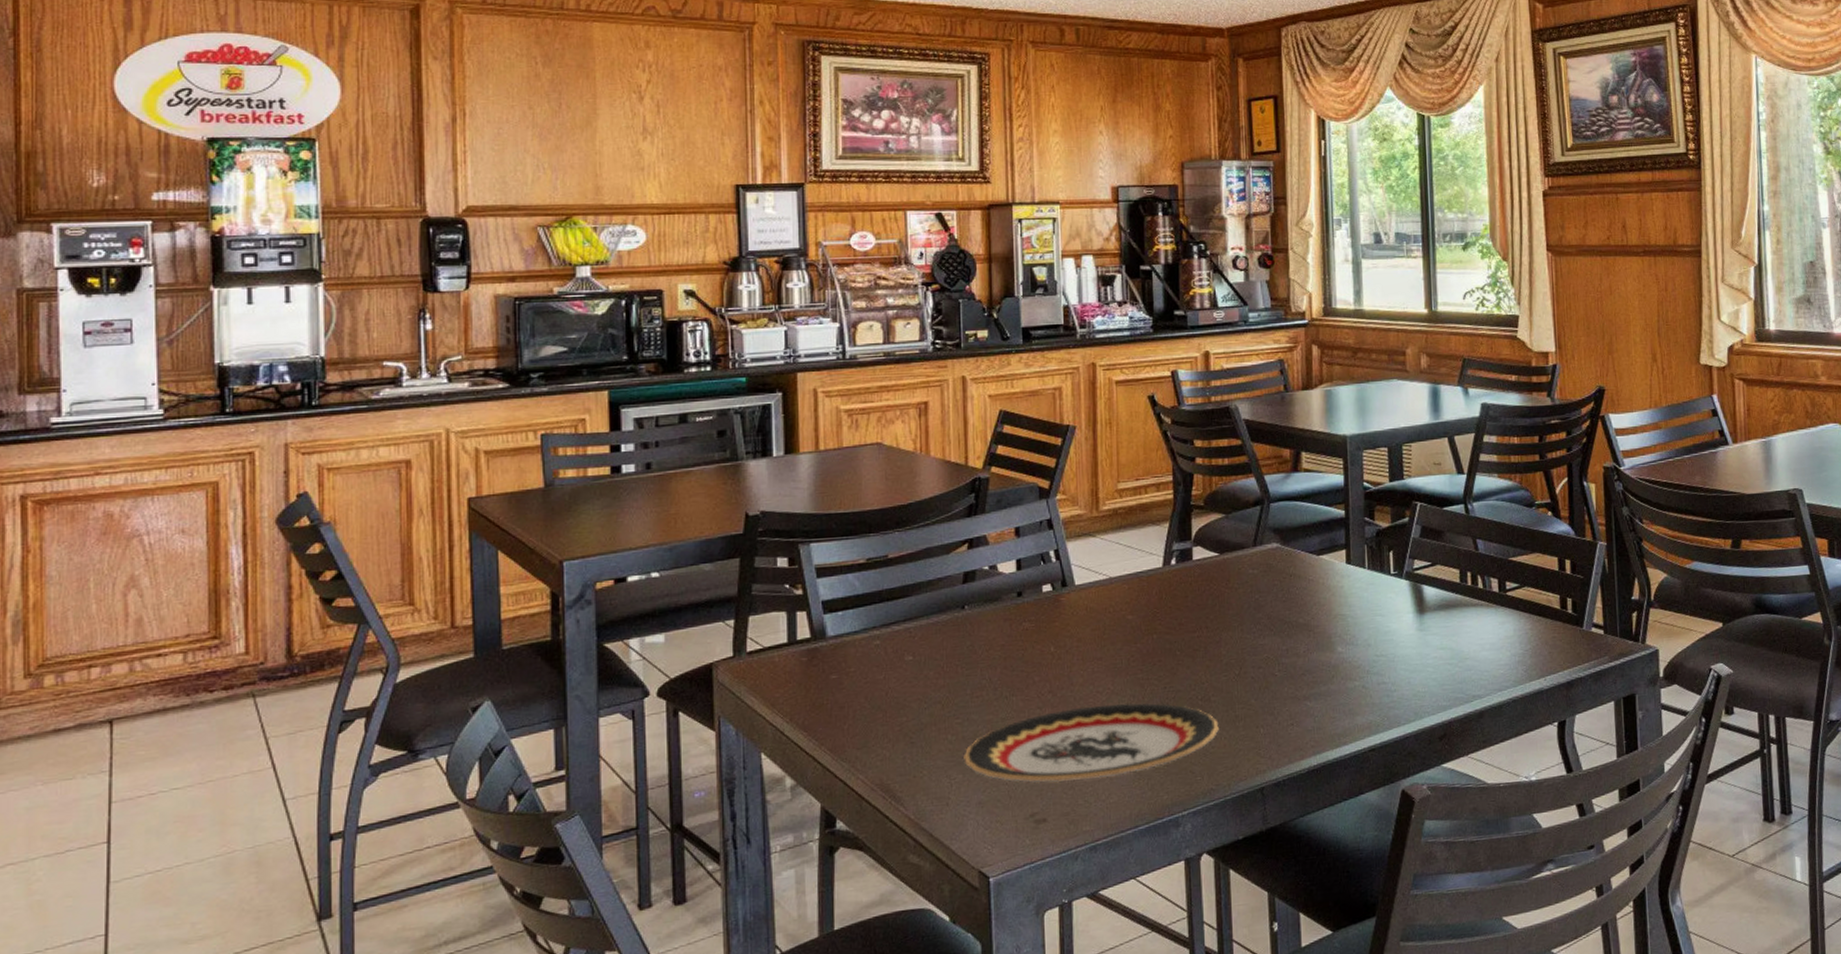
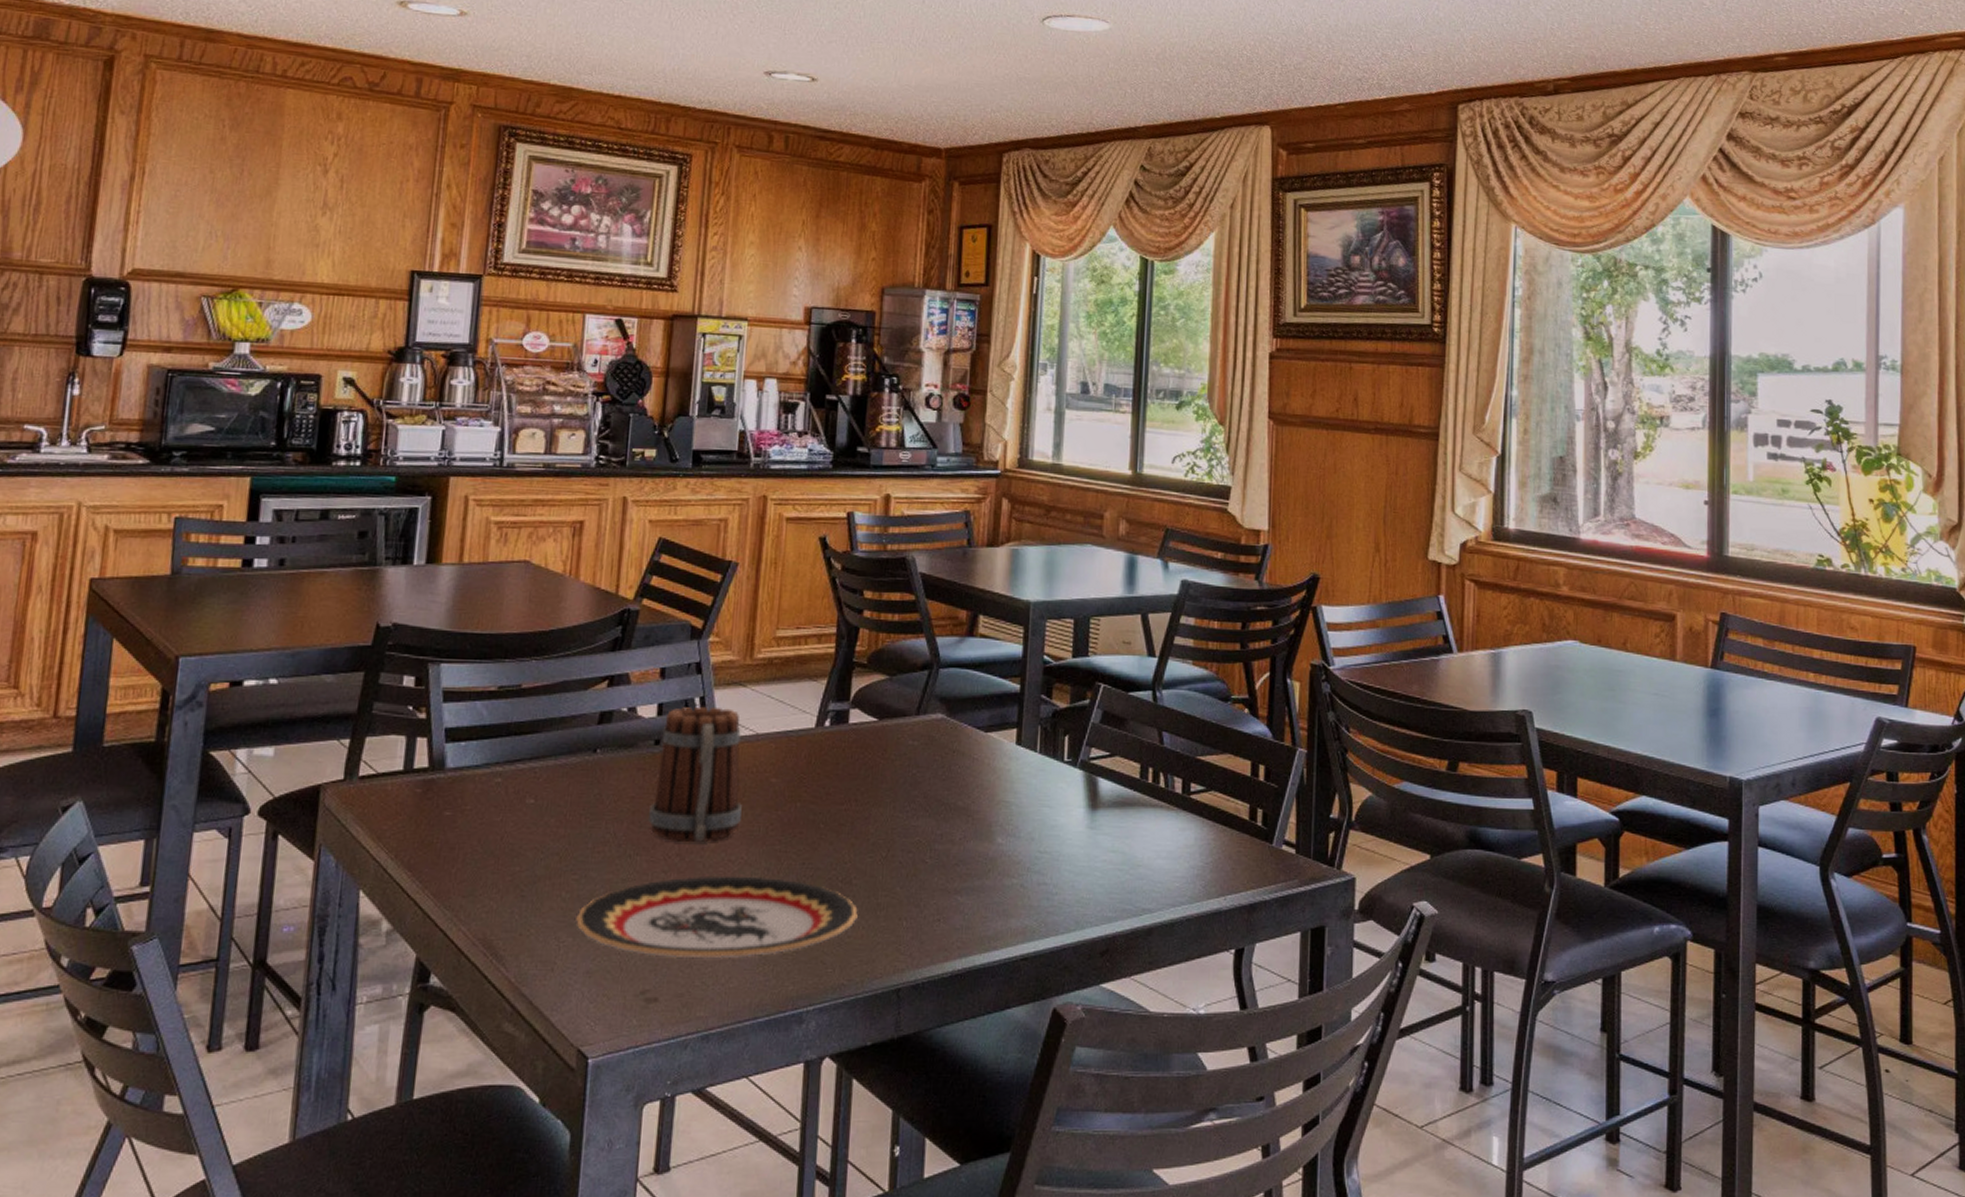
mug: none [1018,557,1104,681] -> present [647,706,742,843]

